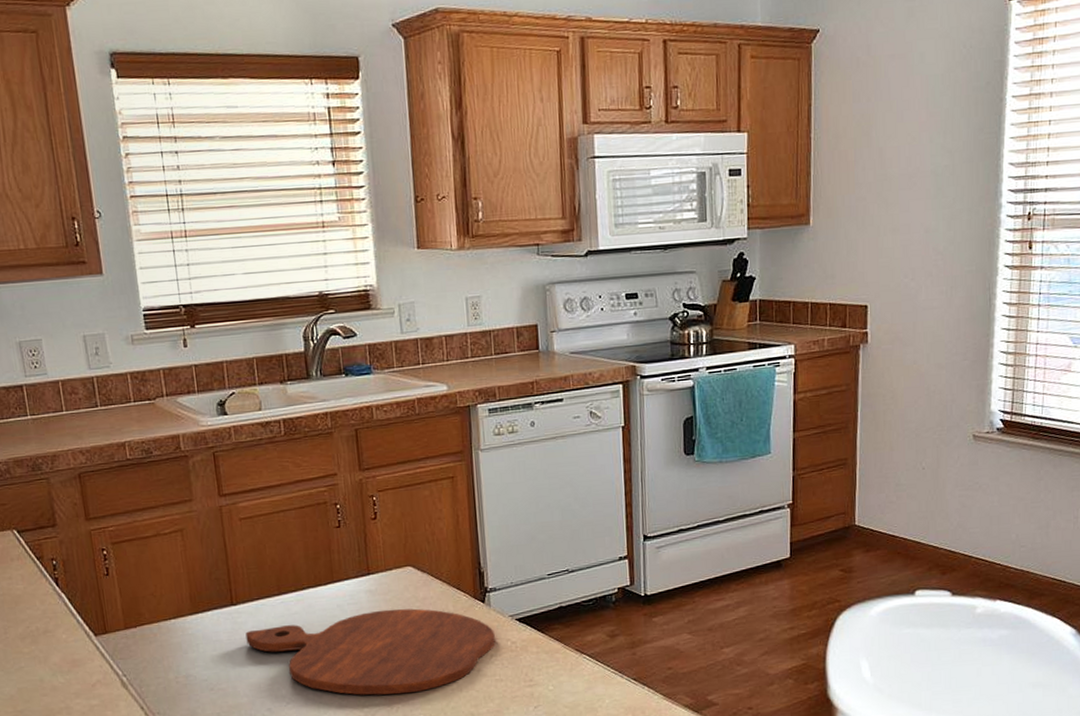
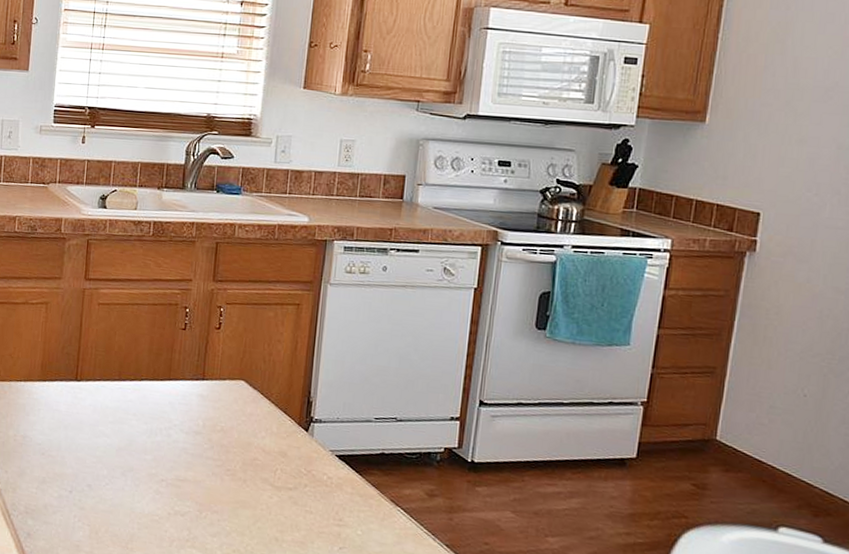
cutting board: present [245,608,495,696] -> none [82,408,313,505]

